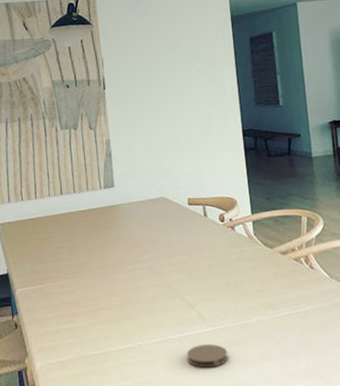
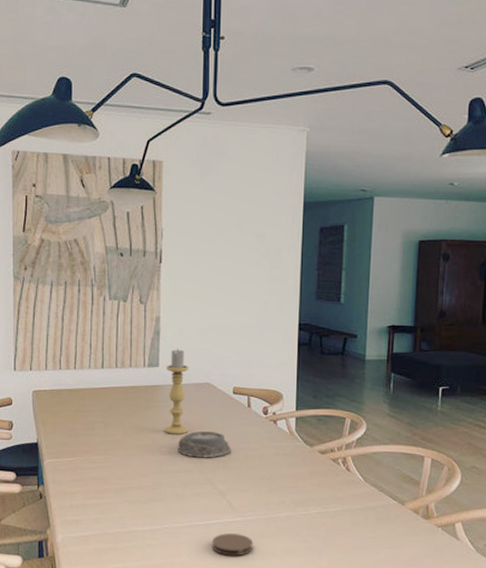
candle holder: none [121,167,150,251] -> present [165,348,189,434]
mortar: none [141,244,194,272] -> present [177,431,232,458]

